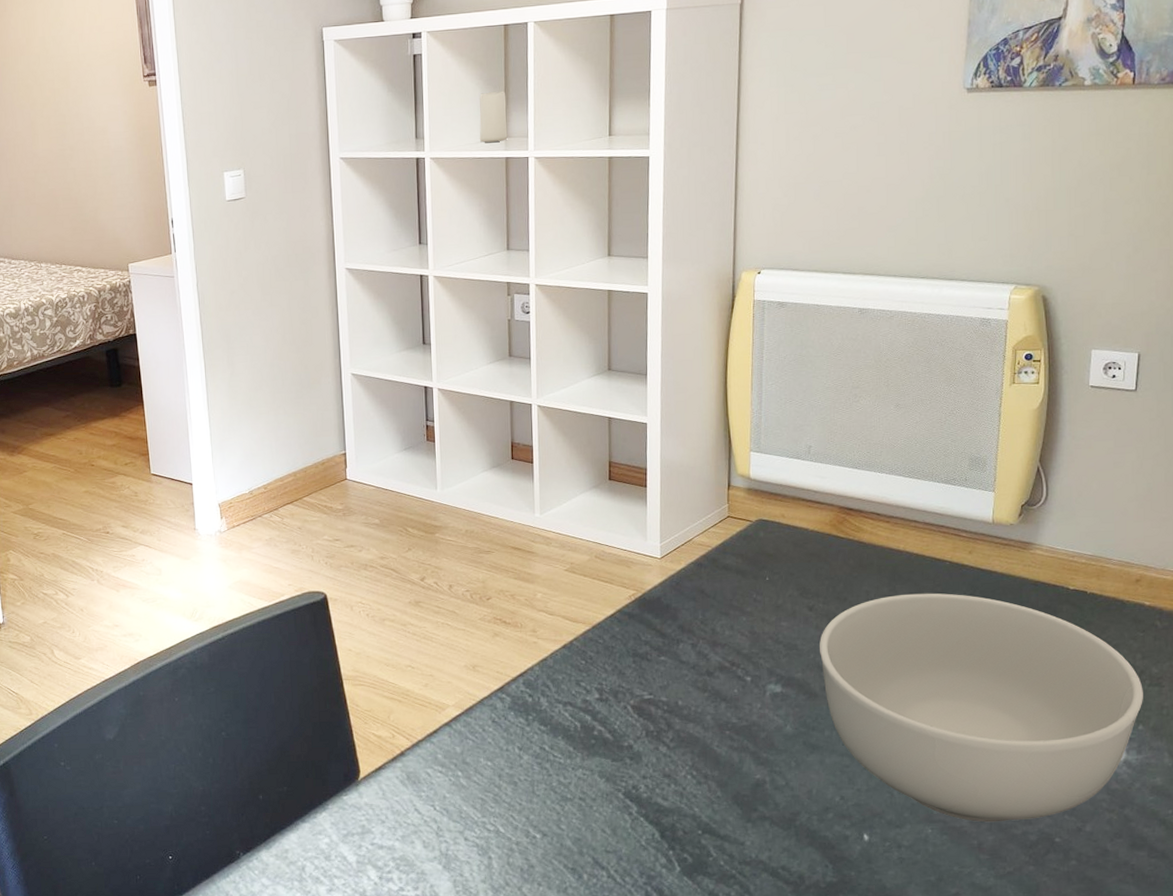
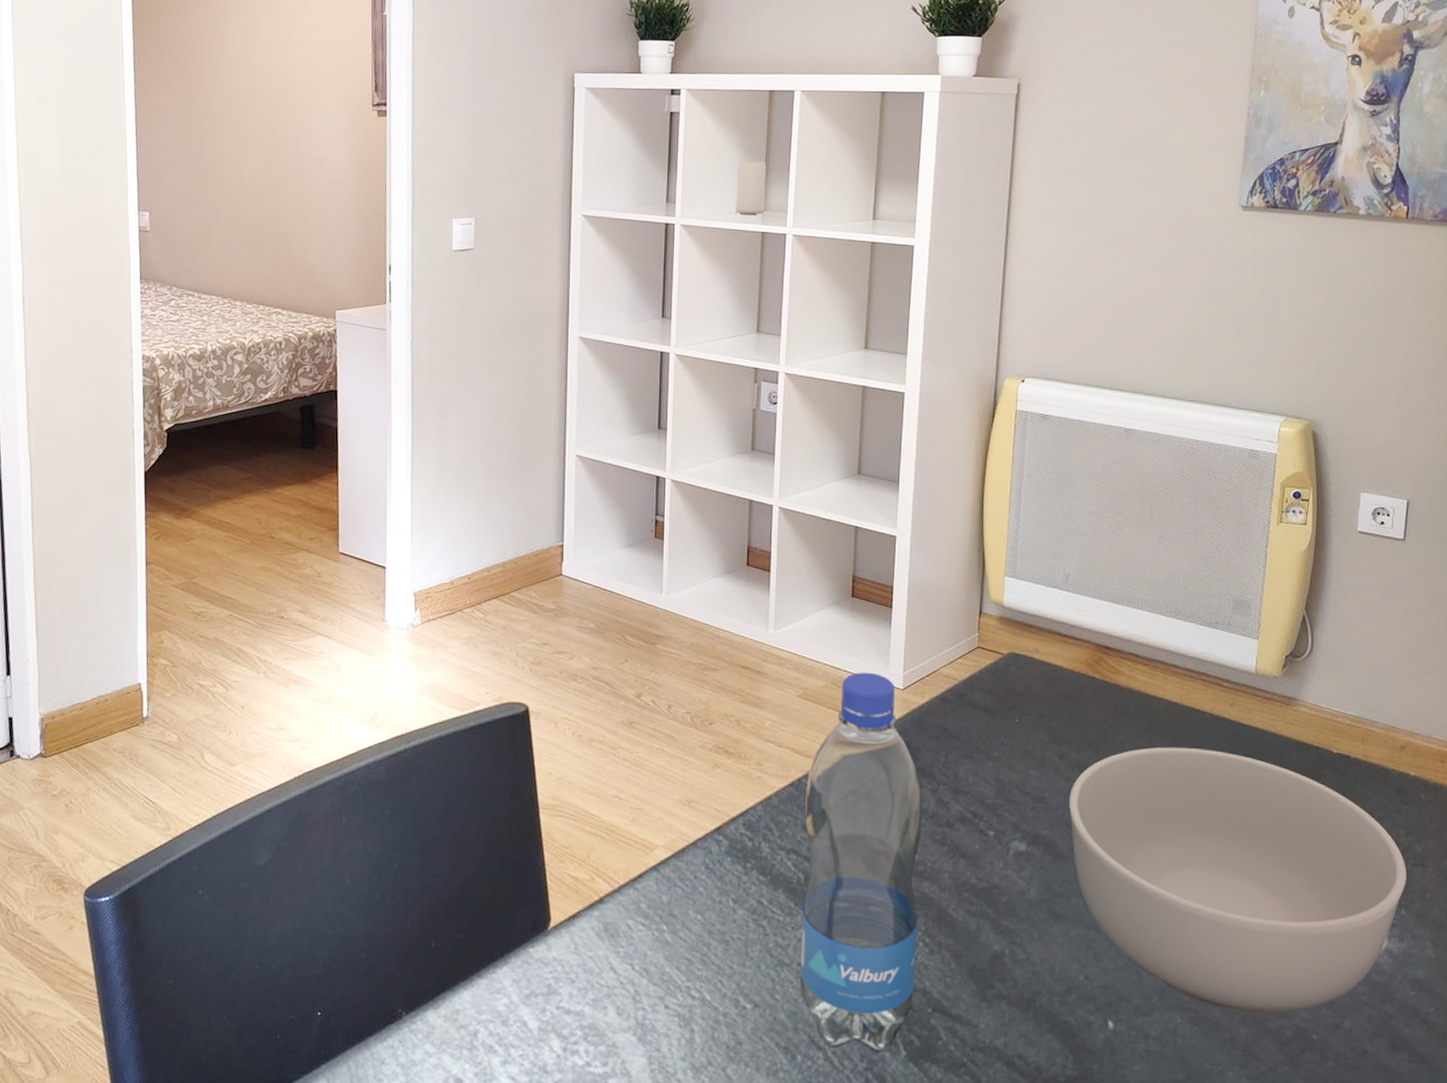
bottle: none [577,545,686,869] -> present [799,672,923,1052]

